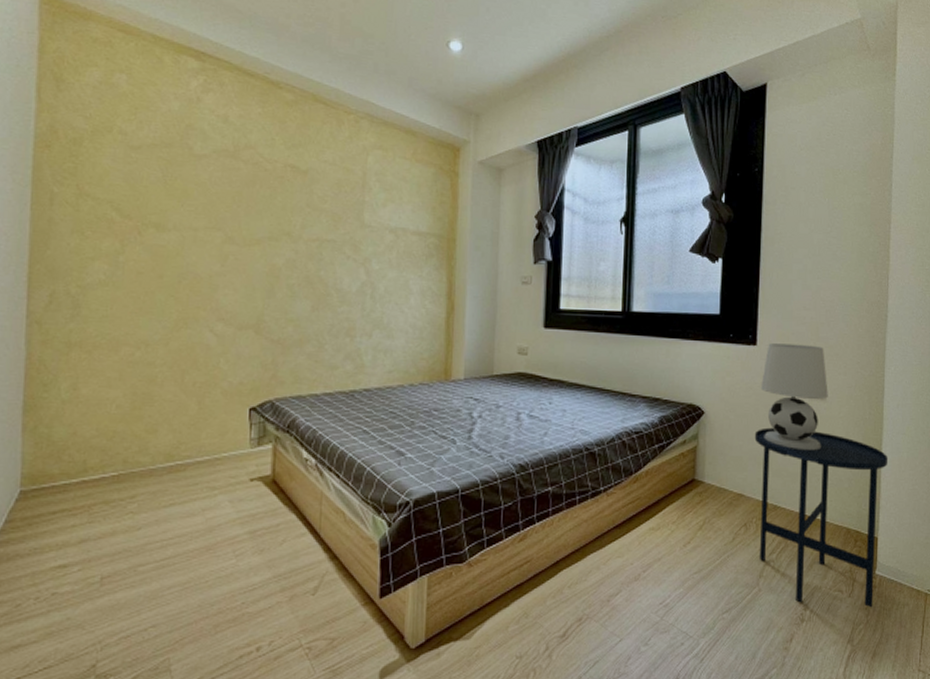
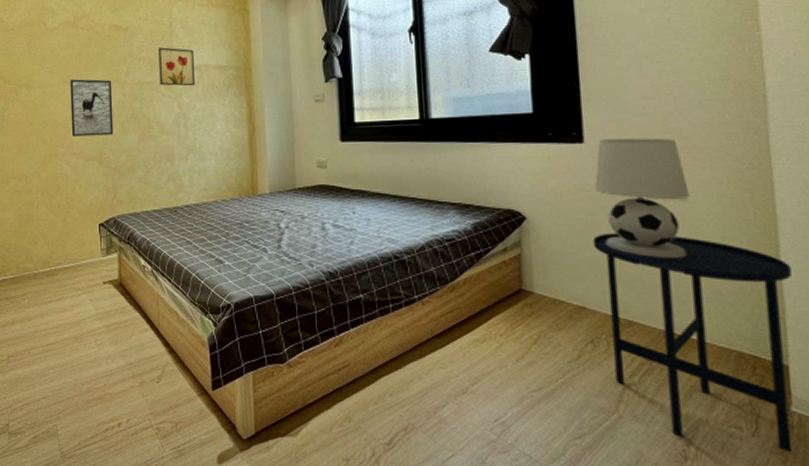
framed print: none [219,225,281,300] -> present [70,79,114,137]
wall art: none [344,201,389,251] -> present [158,47,195,86]

